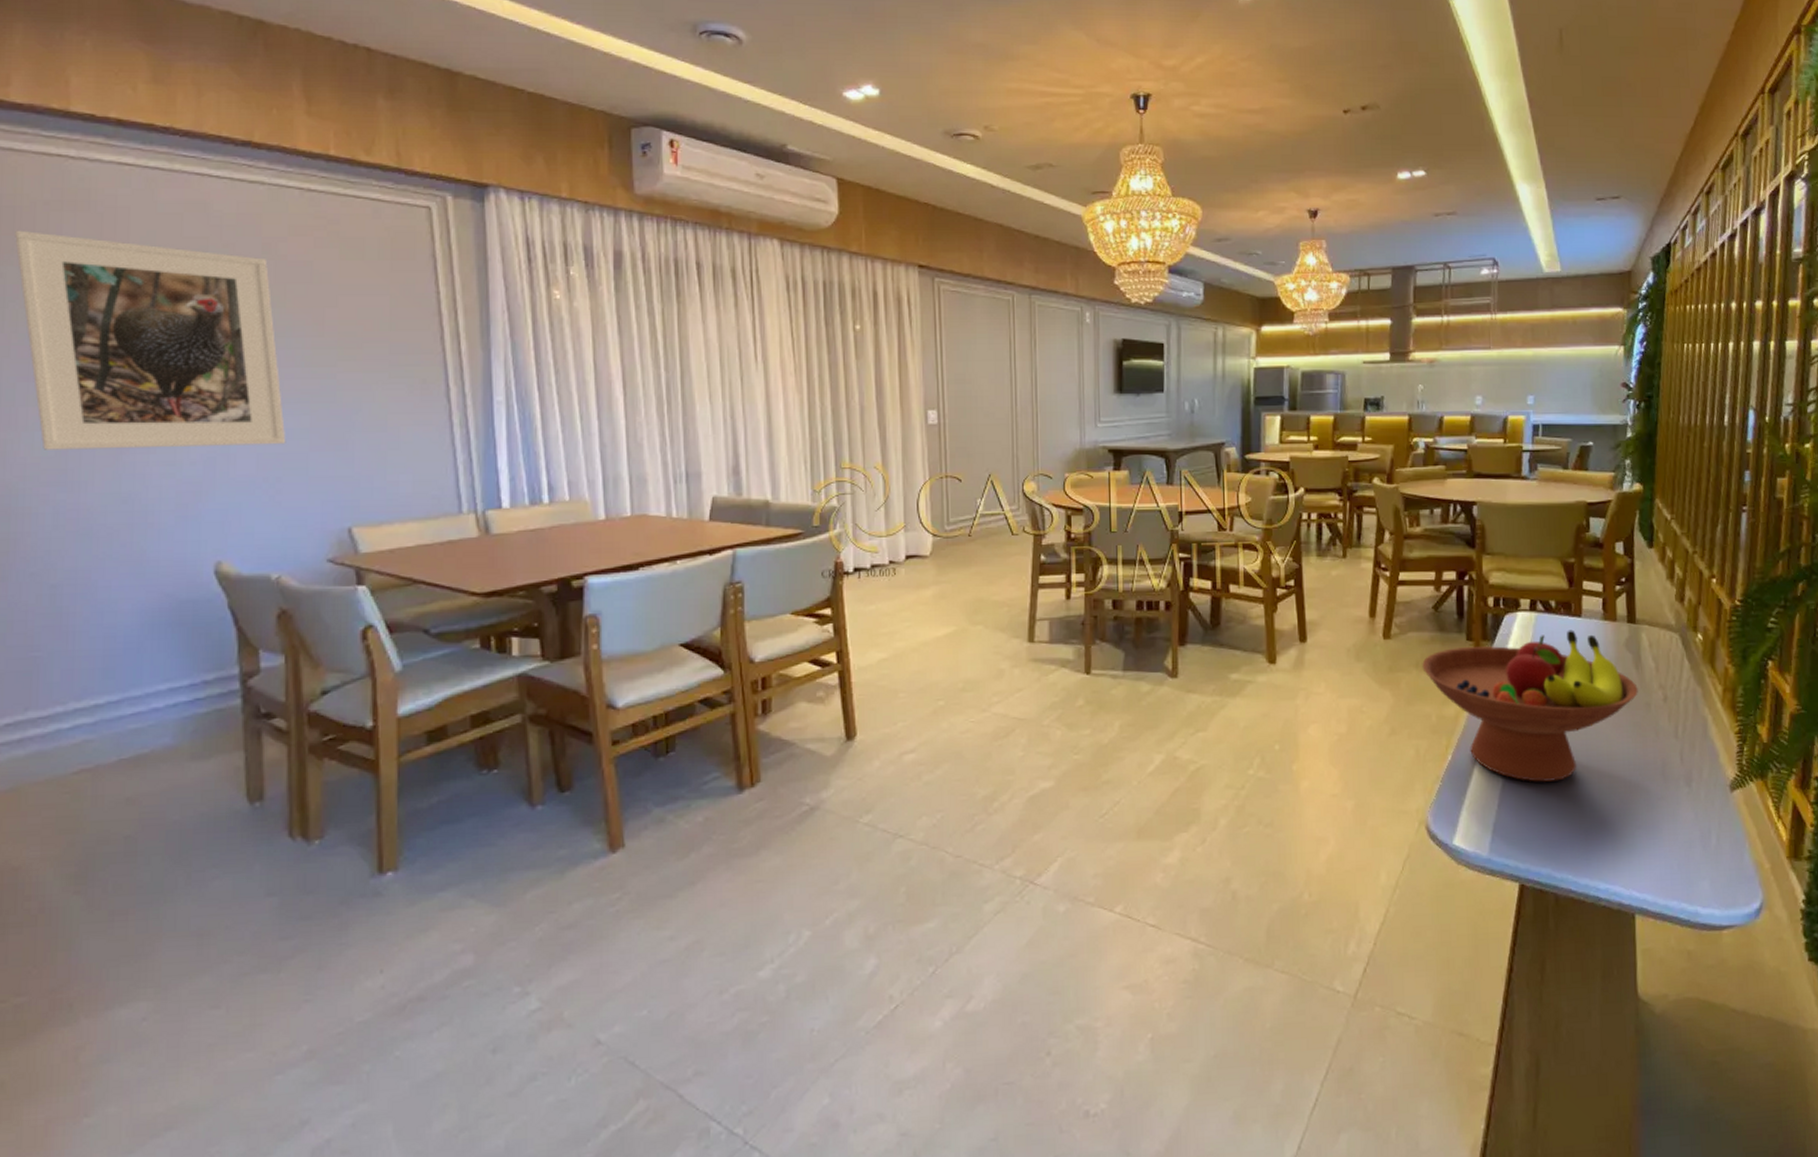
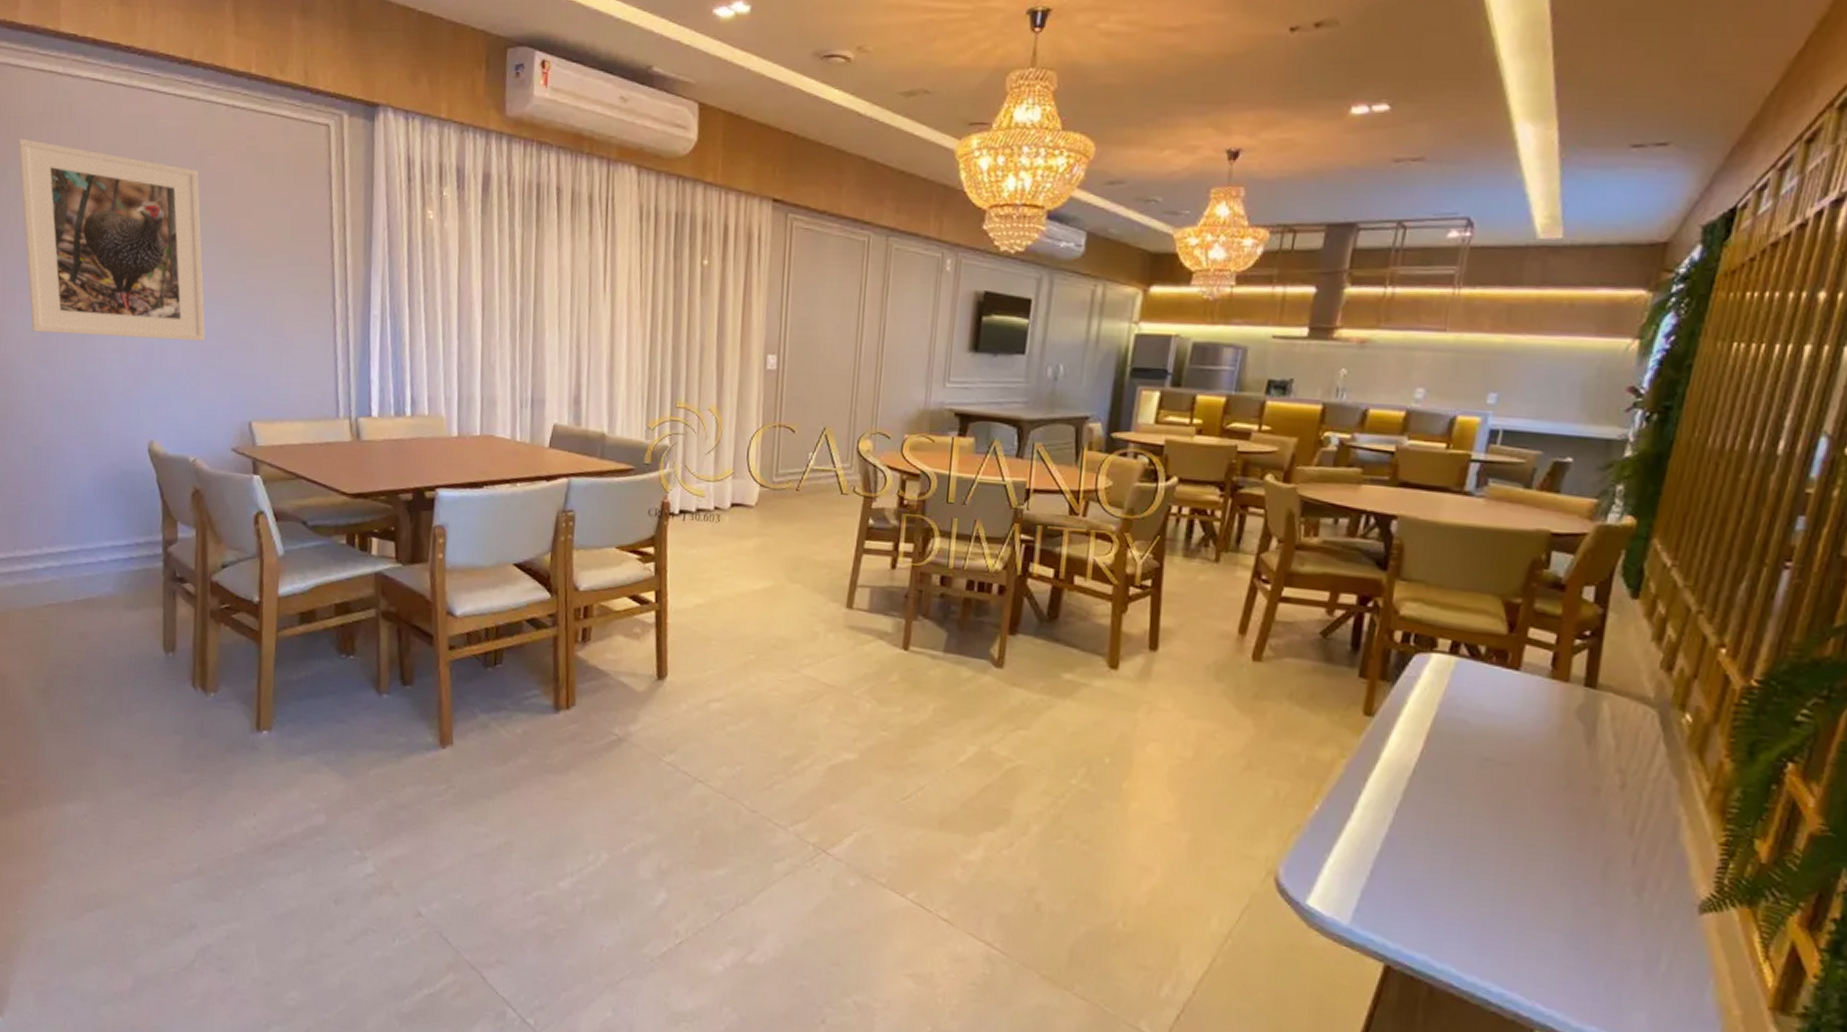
fruit bowl: present [1422,630,1638,782] -> none [1296,683,1586,859]

